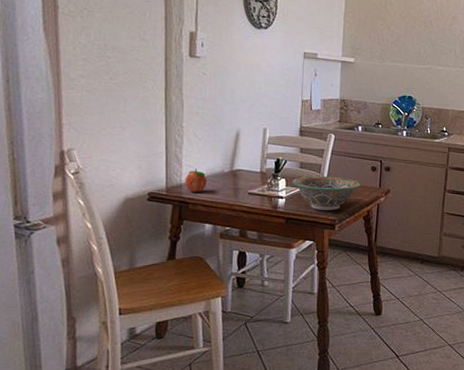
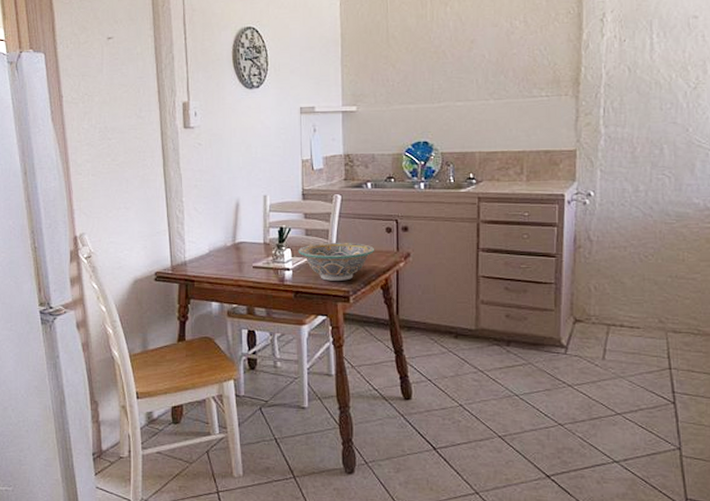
fruit: present [184,169,207,192] -> none [189,245,210,269]

